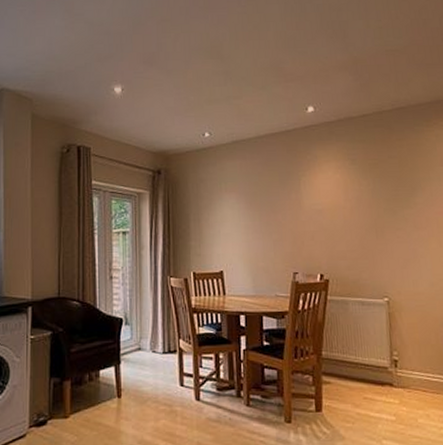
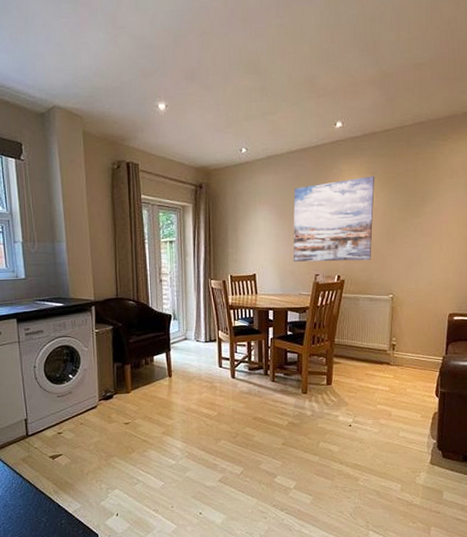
wall art: none [264,163,359,258] -> present [293,176,375,262]

